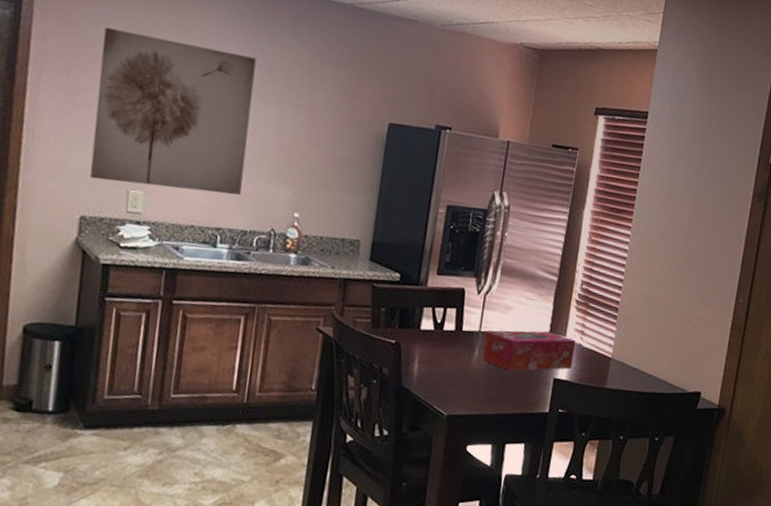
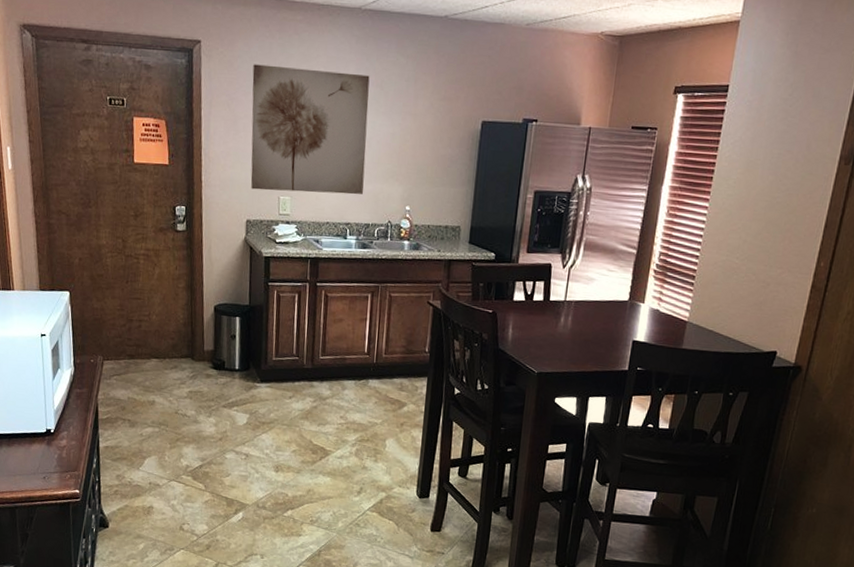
tissue box: present [482,330,576,371] -> none [567,299,654,335]

